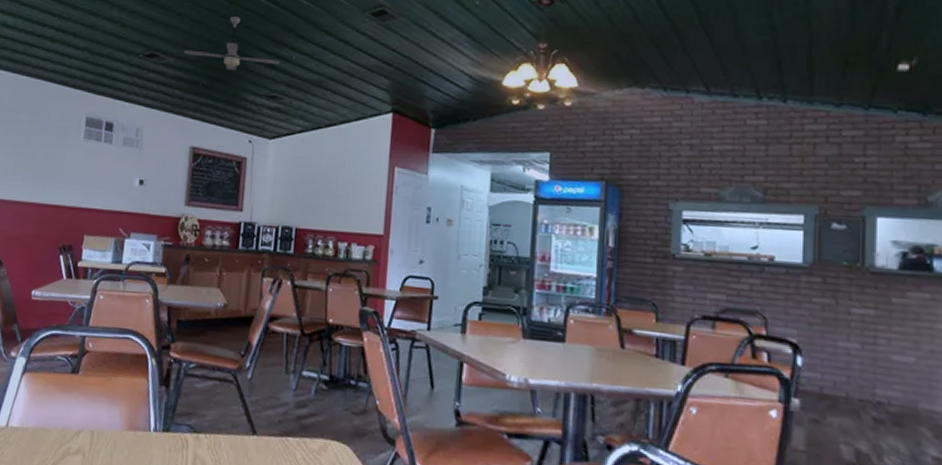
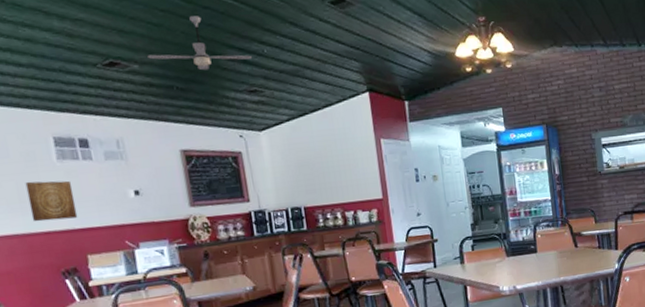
wall art: none [49,155,90,197] -> present [25,180,78,222]

